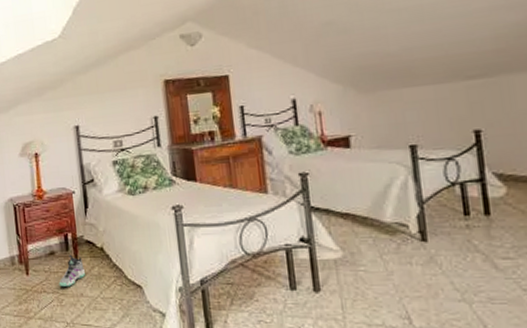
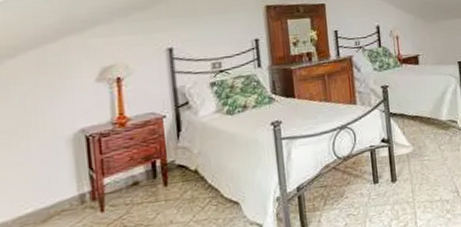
sneaker: present [58,254,85,287] -> none [143,182,176,218]

